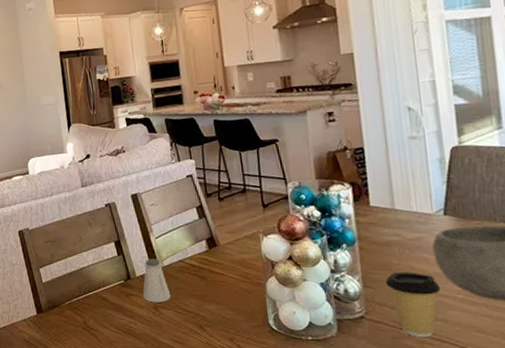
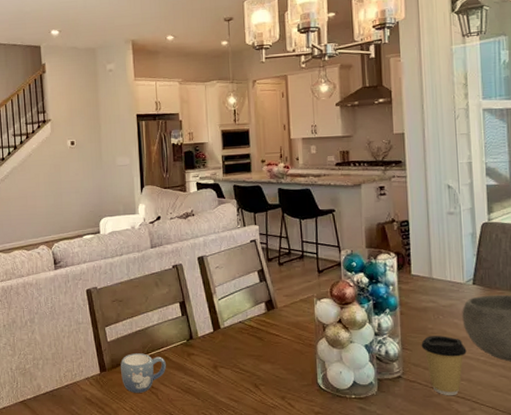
mug: none [57,294,104,334] -> present [120,353,166,393]
saltshaker: present [142,259,171,303] -> none [203,320,230,362]

